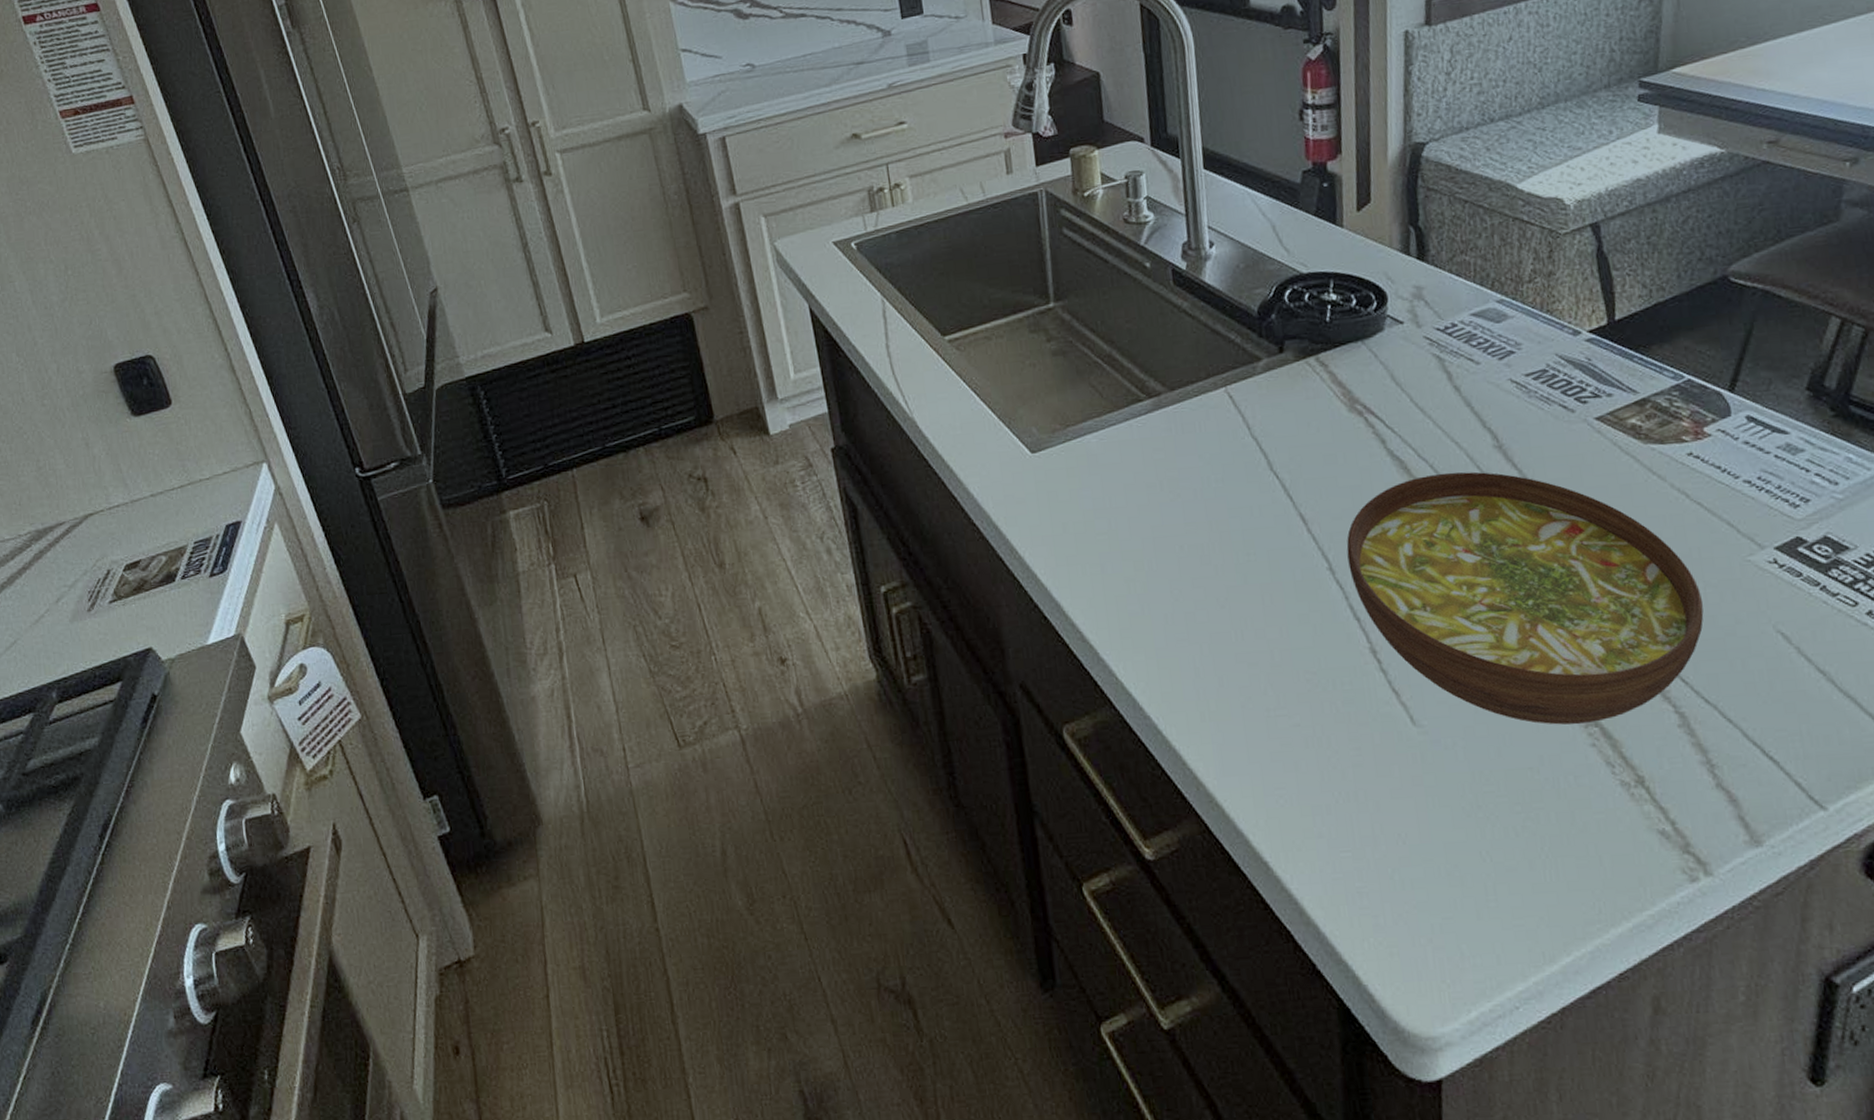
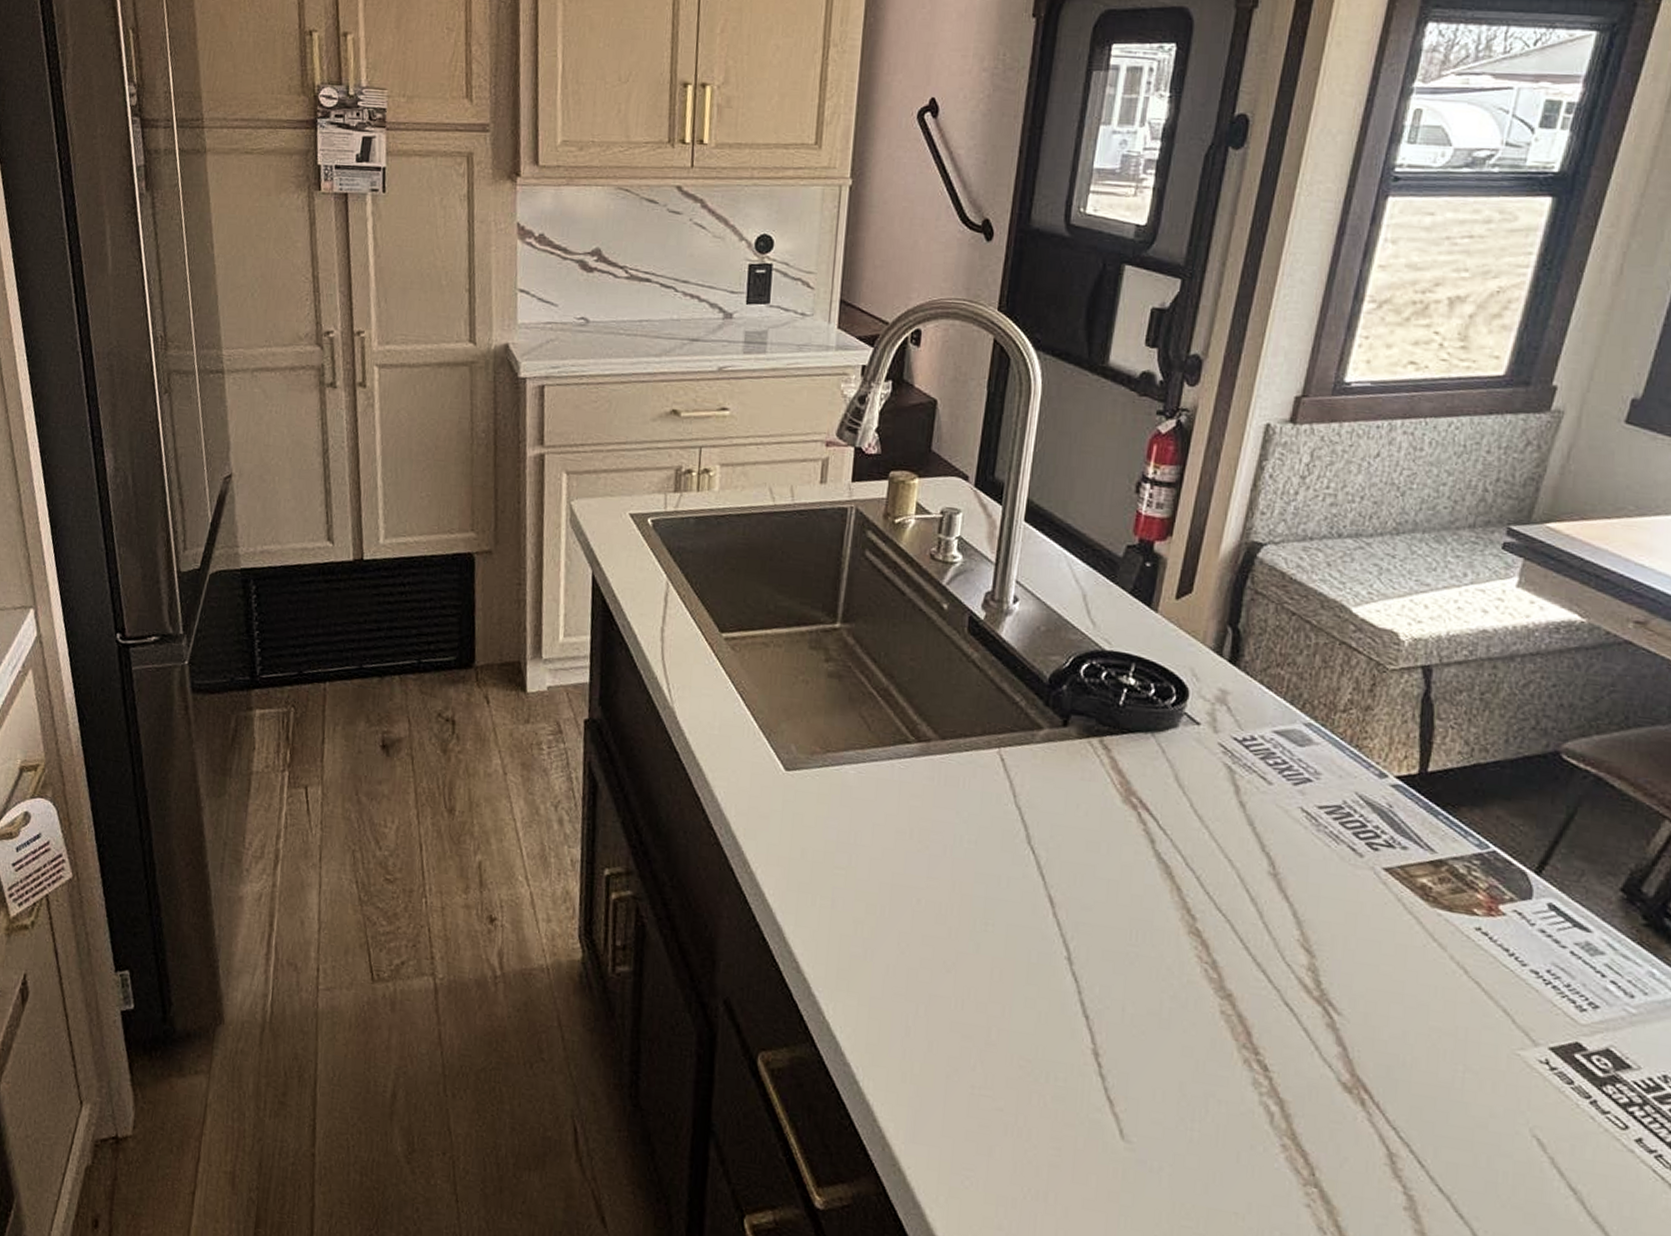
bowl: present [1346,471,1704,725] -> none [1088,886,1459,1183]

